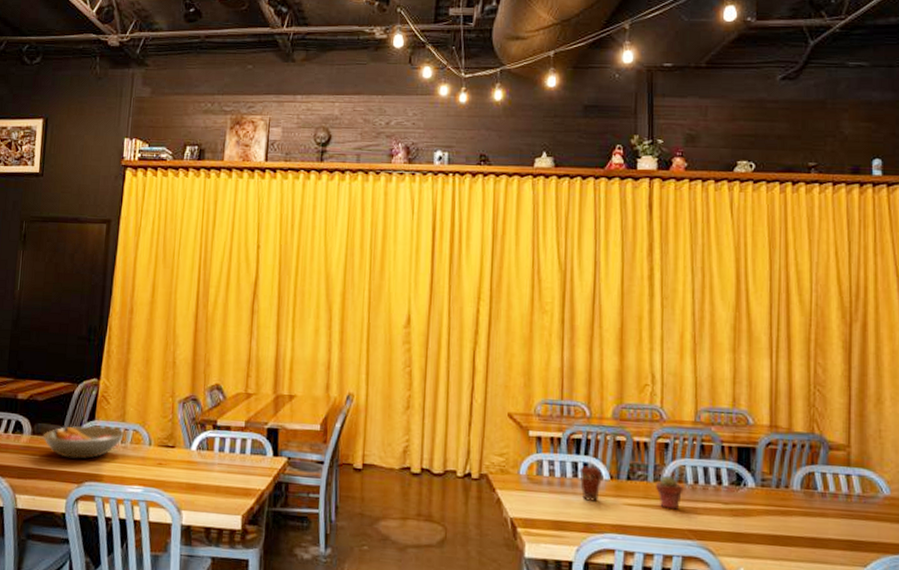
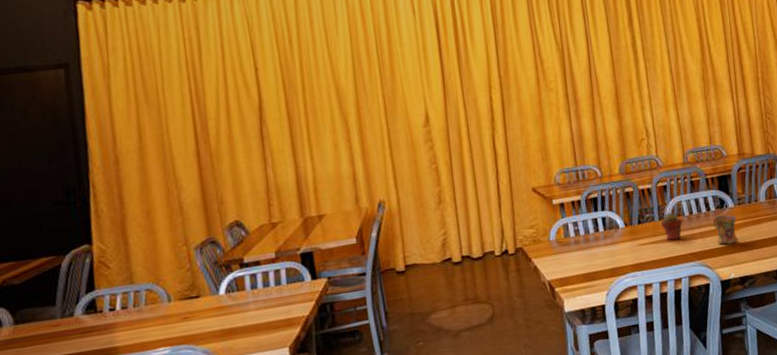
fruit bowl: present [42,425,125,459] -> none [29,292,136,340]
coffee cup: present [579,465,602,501] -> none [599,219,618,250]
mug: none [723,493,757,532] -> present [712,215,739,245]

